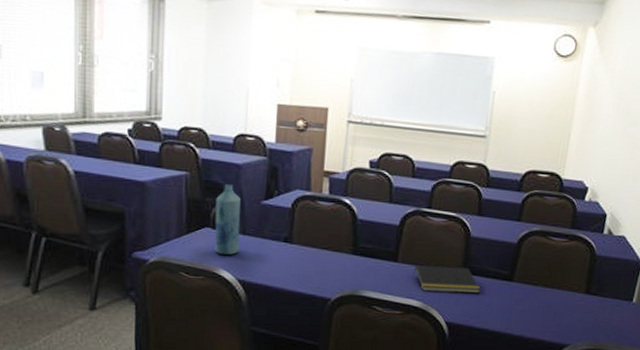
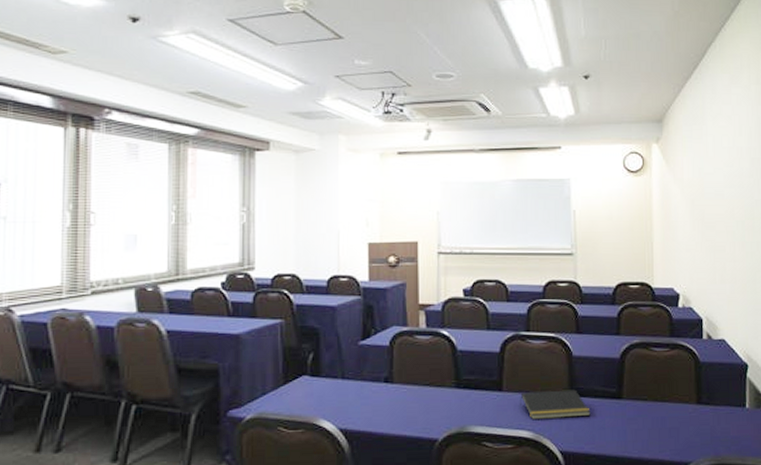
bottle: present [215,183,241,255] -> none [312,327,340,403]

